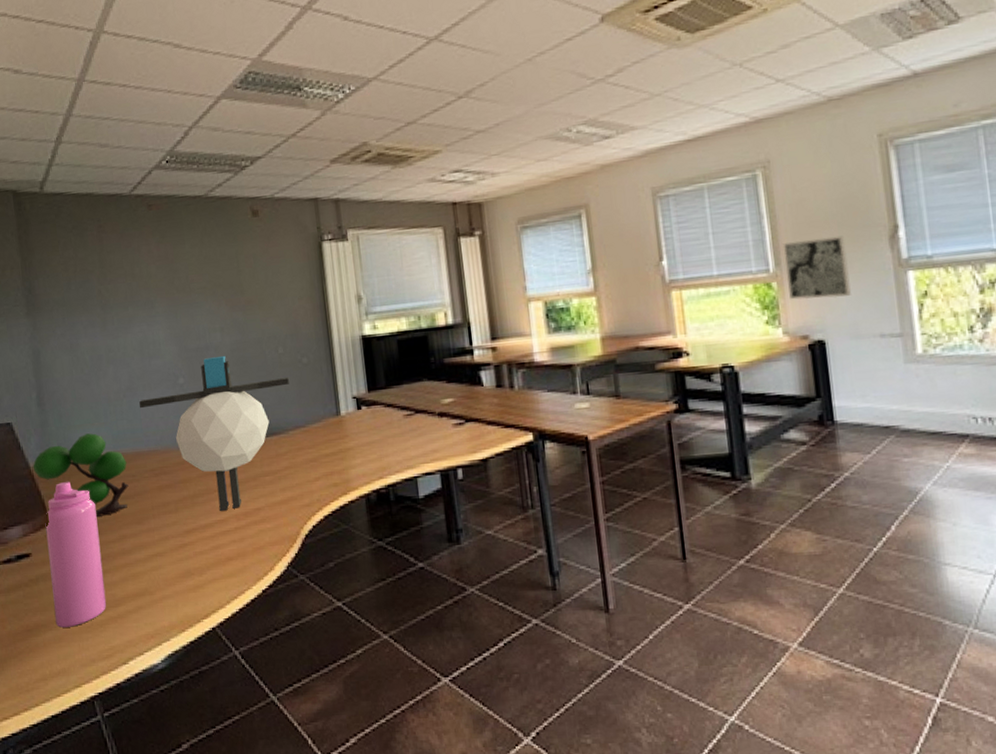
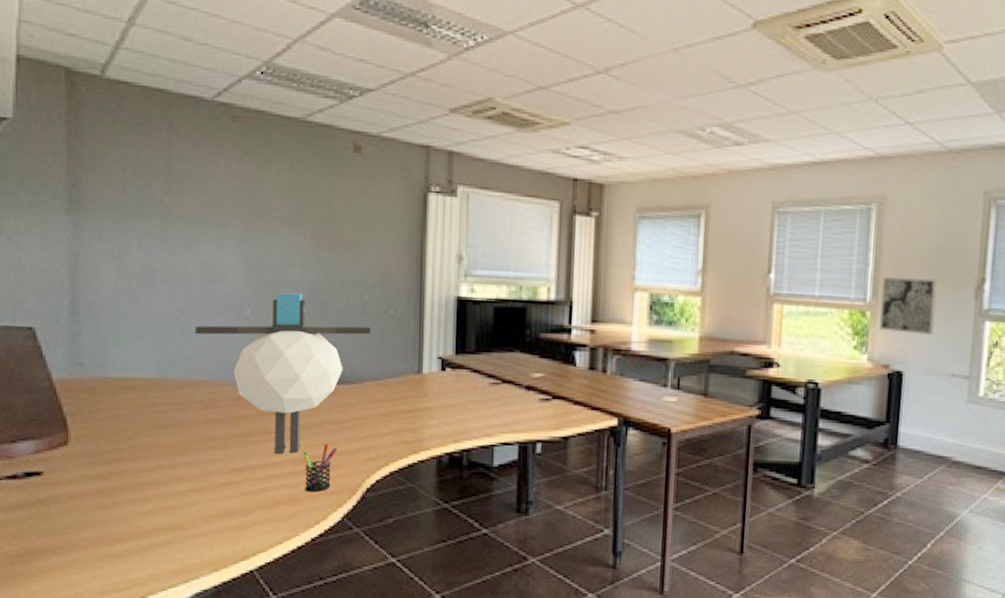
plant: present [33,433,129,517] -> none [56,352,172,443]
water bottle: present [45,481,107,628] -> none [64,400,130,555]
pen holder: none [244,495,275,545] -> present [303,443,338,492]

